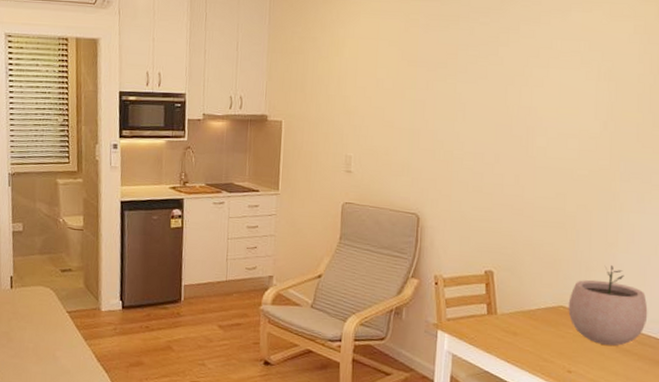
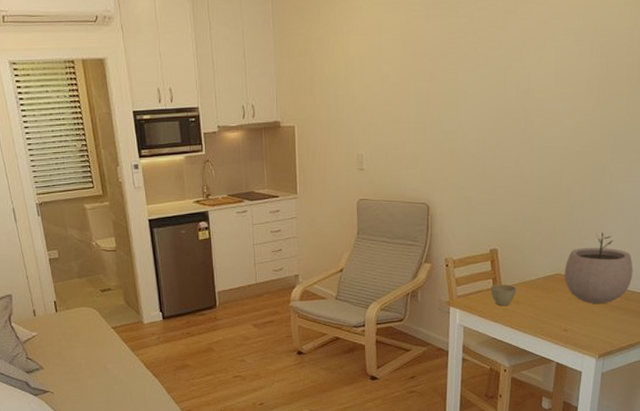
cup: none [484,310,514,336] -> present [490,284,517,305]

